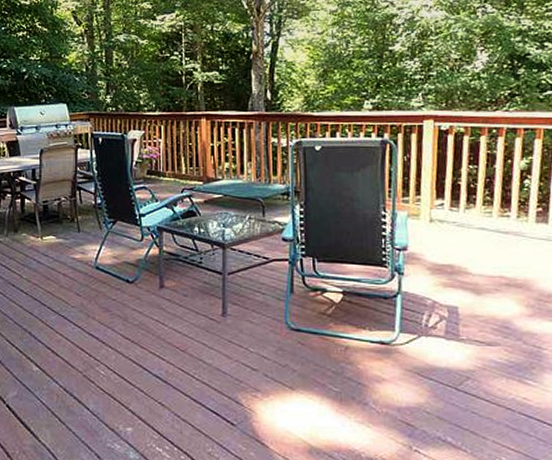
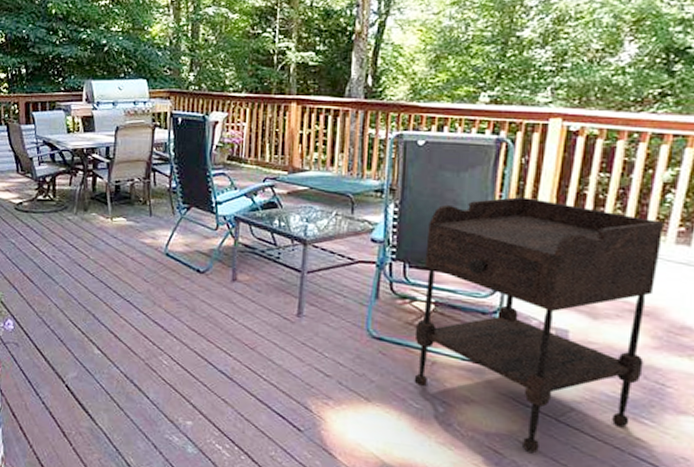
side table: none [328,190,526,421] -> present [414,196,665,453]

